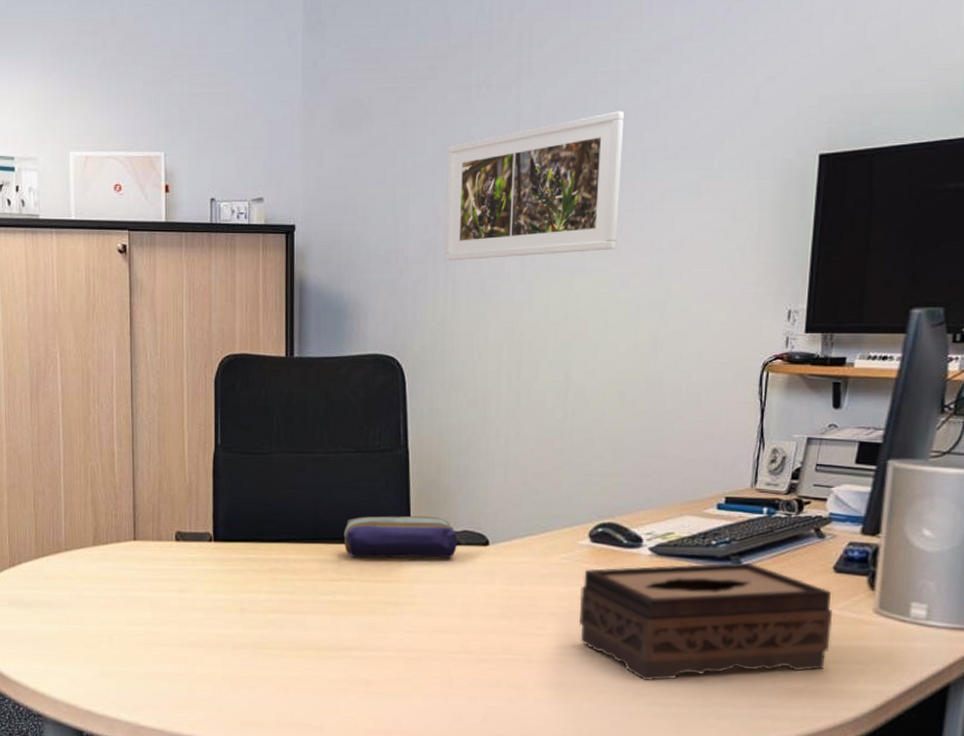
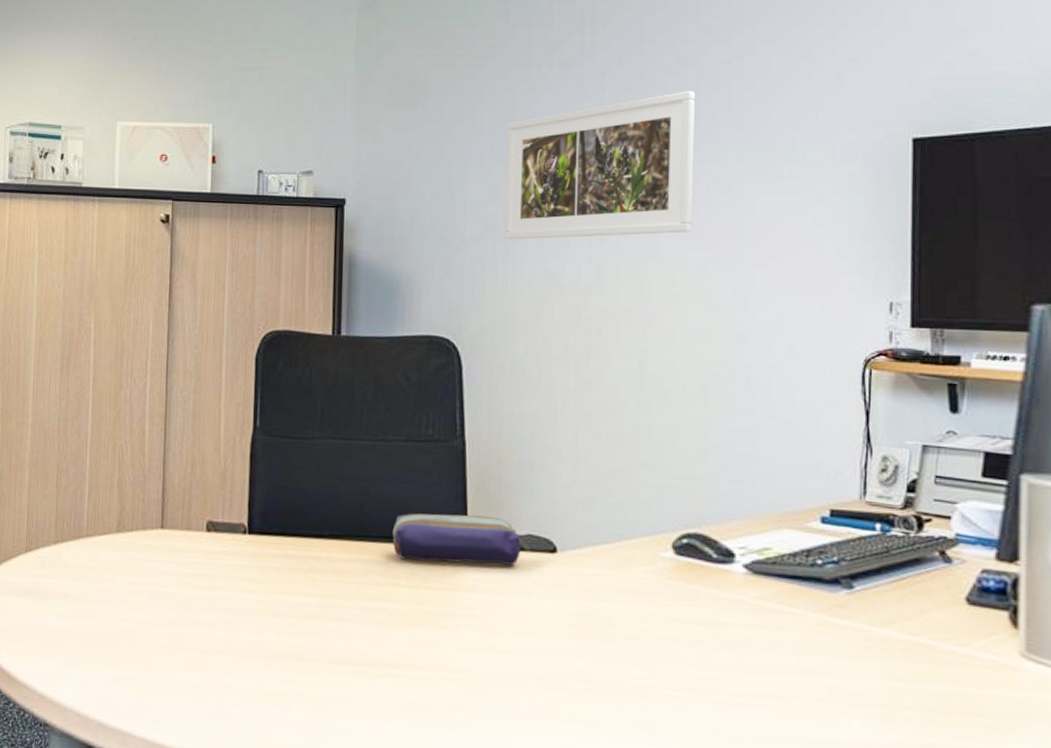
tissue box: present [579,562,833,681] -> none [663,585,970,725]

